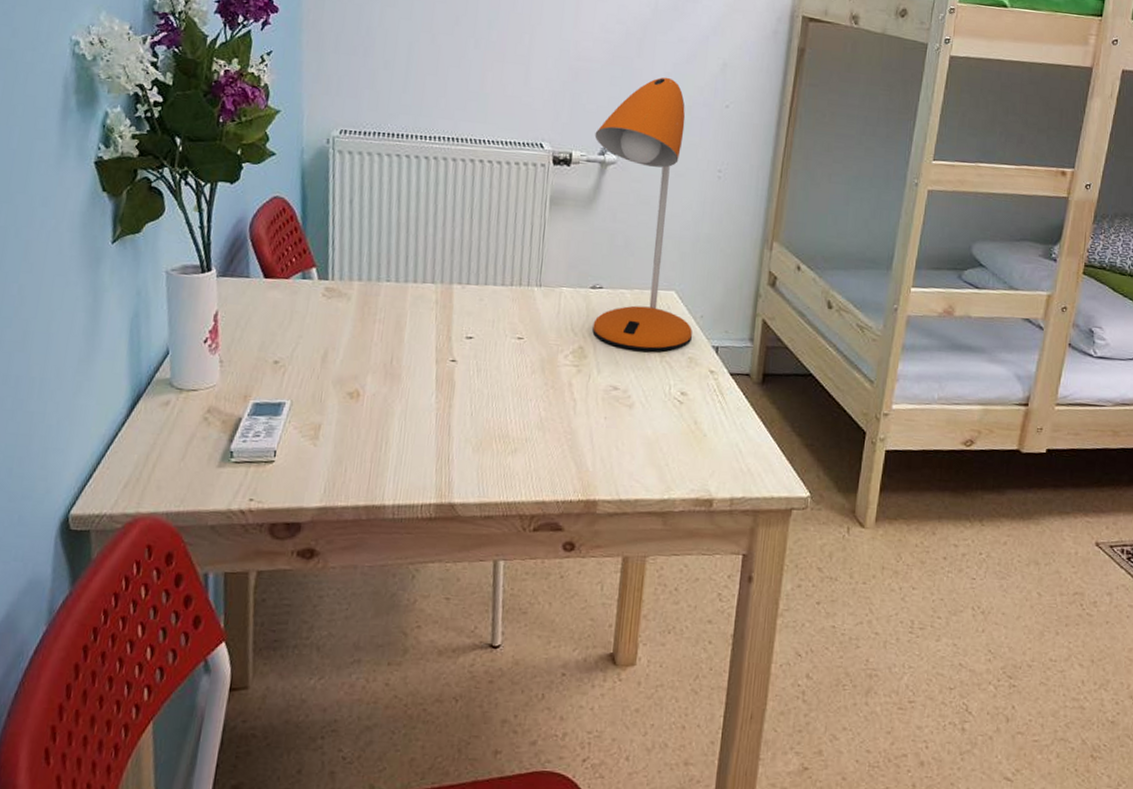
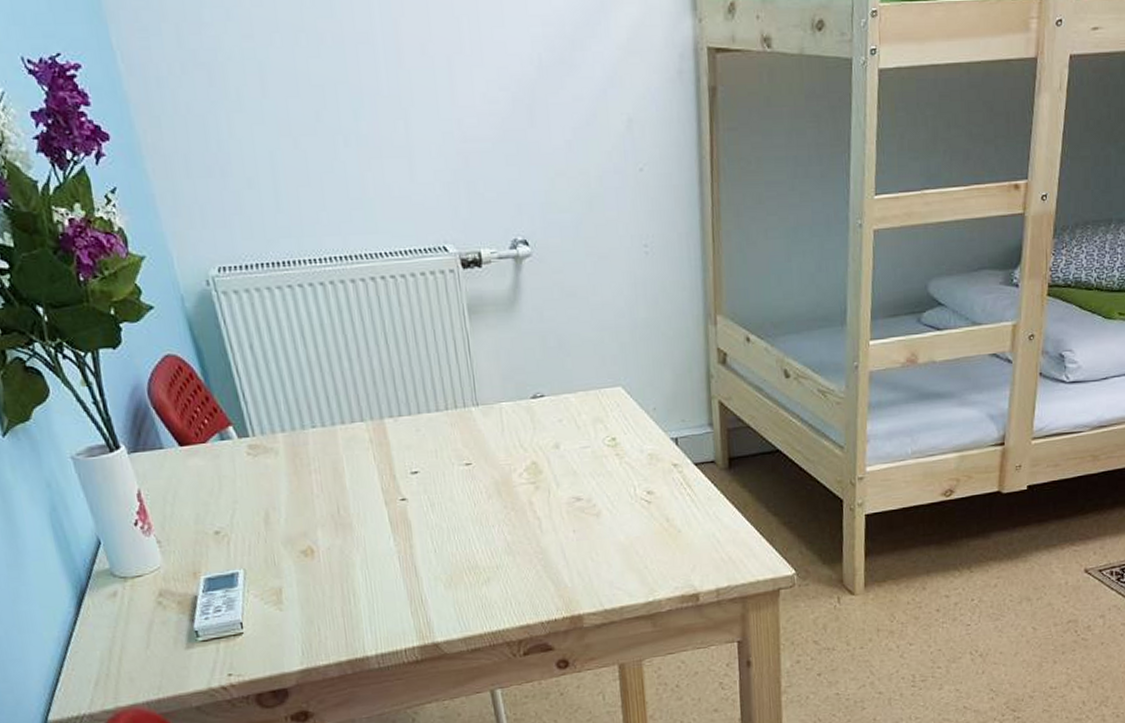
desk lamp: present [592,77,692,352] -> none [501,146,648,457]

